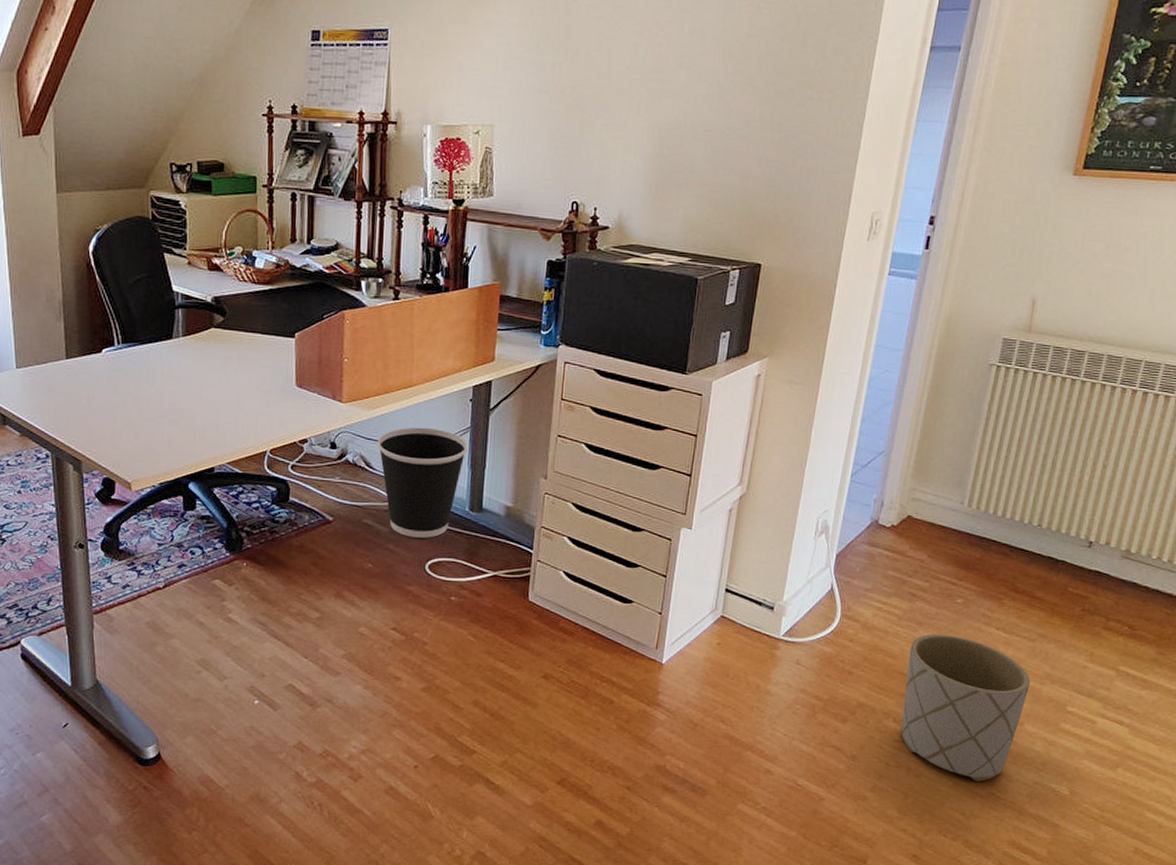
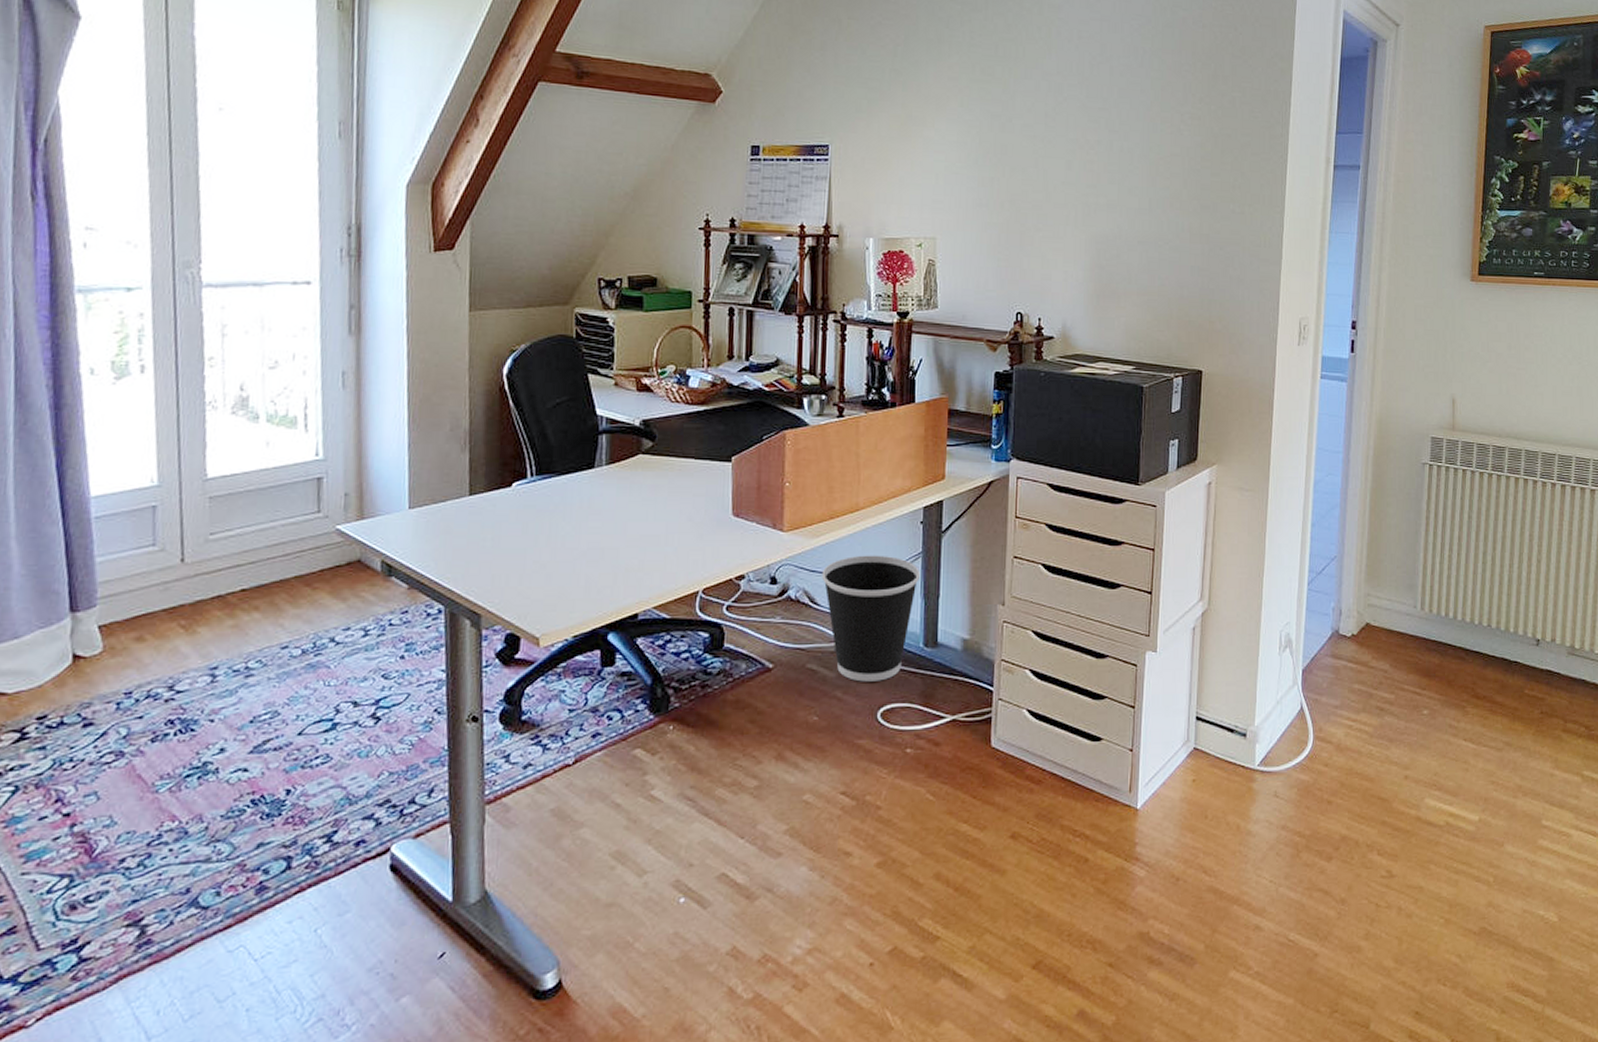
planter: present [901,633,1031,782] -> none [1385,750,1504,916]

